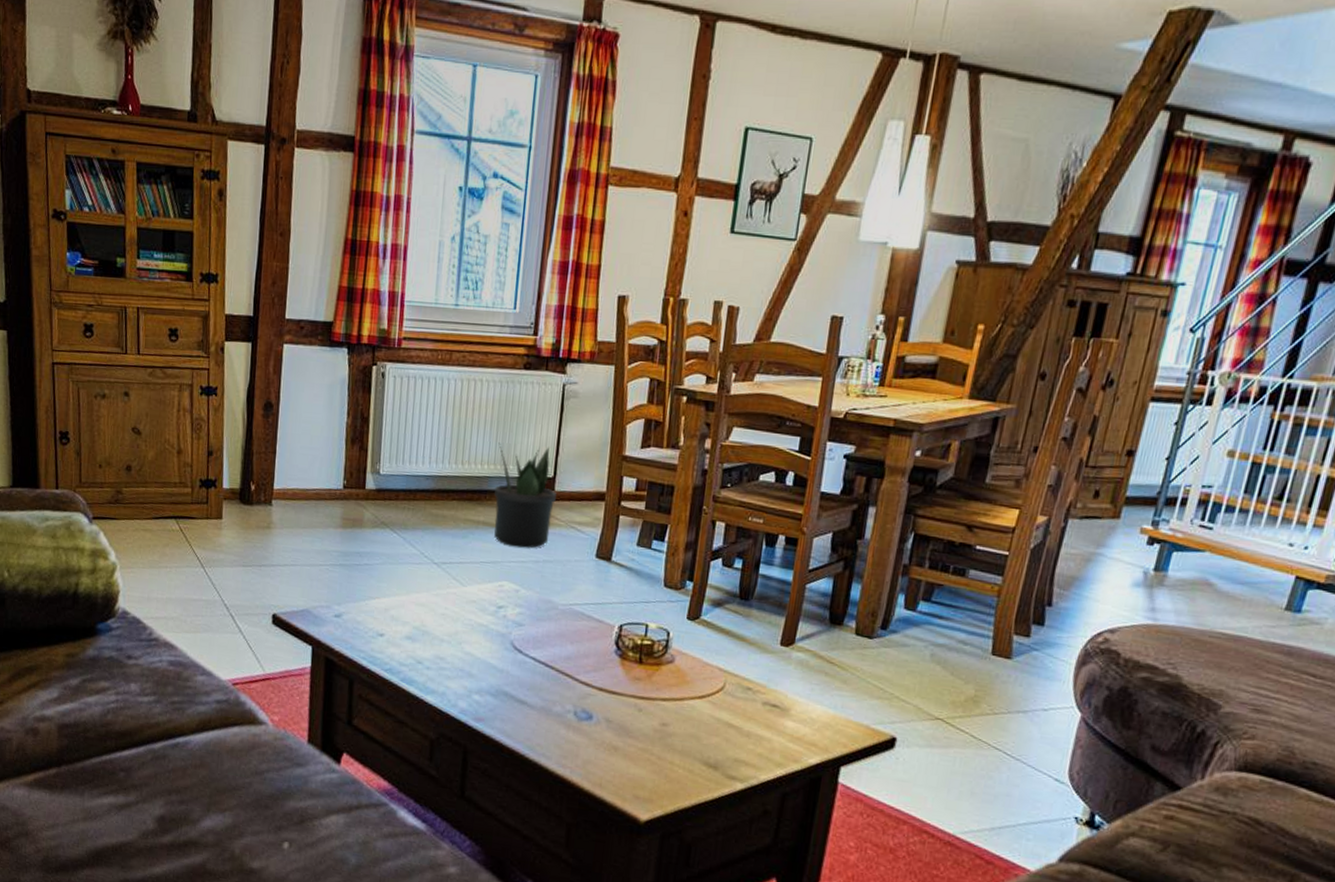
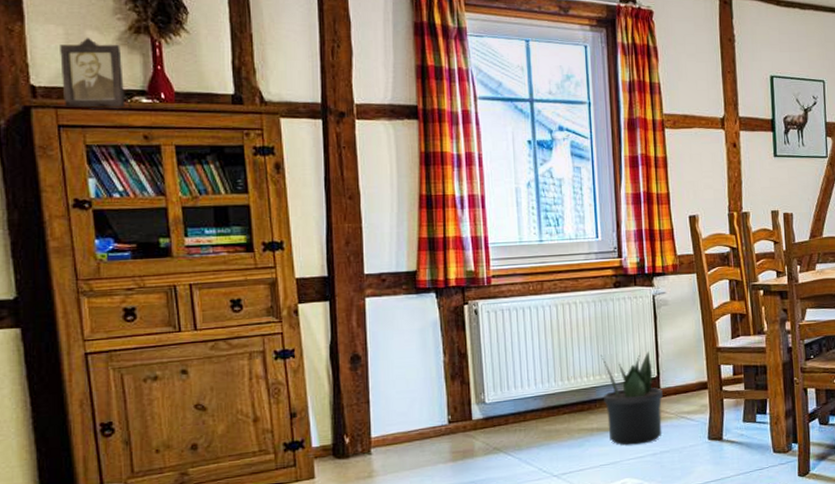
photo frame: none [51,40,104,121] -> present [60,37,131,110]

